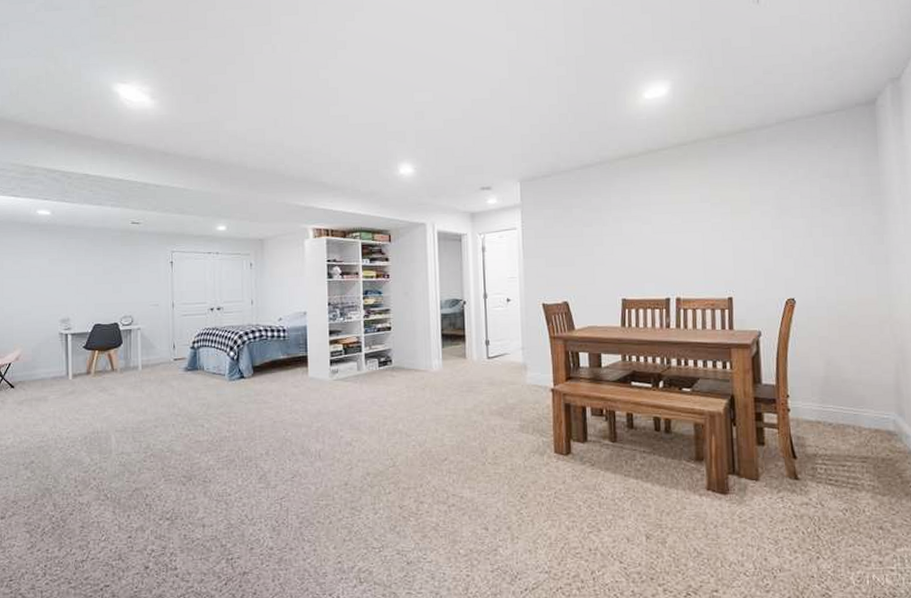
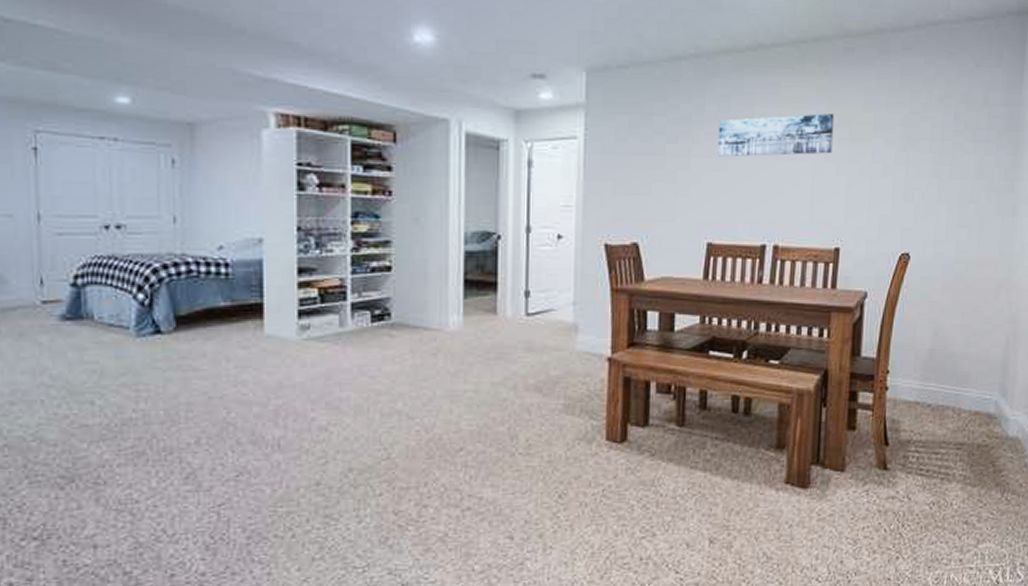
wall art: none [622,195,717,234] -> present [717,113,835,157]

